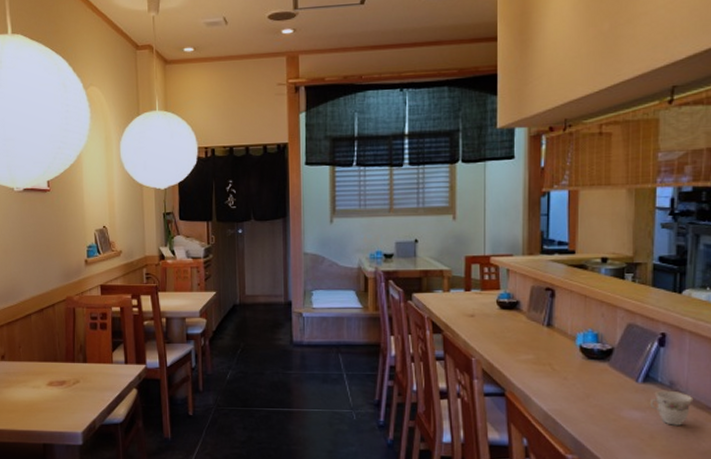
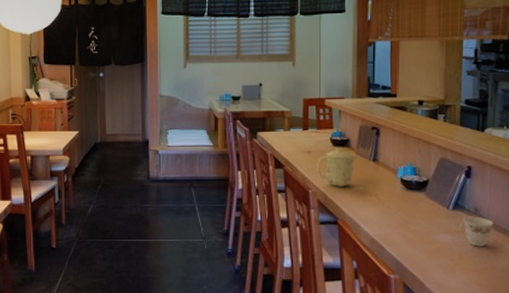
mug: none [481,310,528,355] -> present [317,147,357,187]

